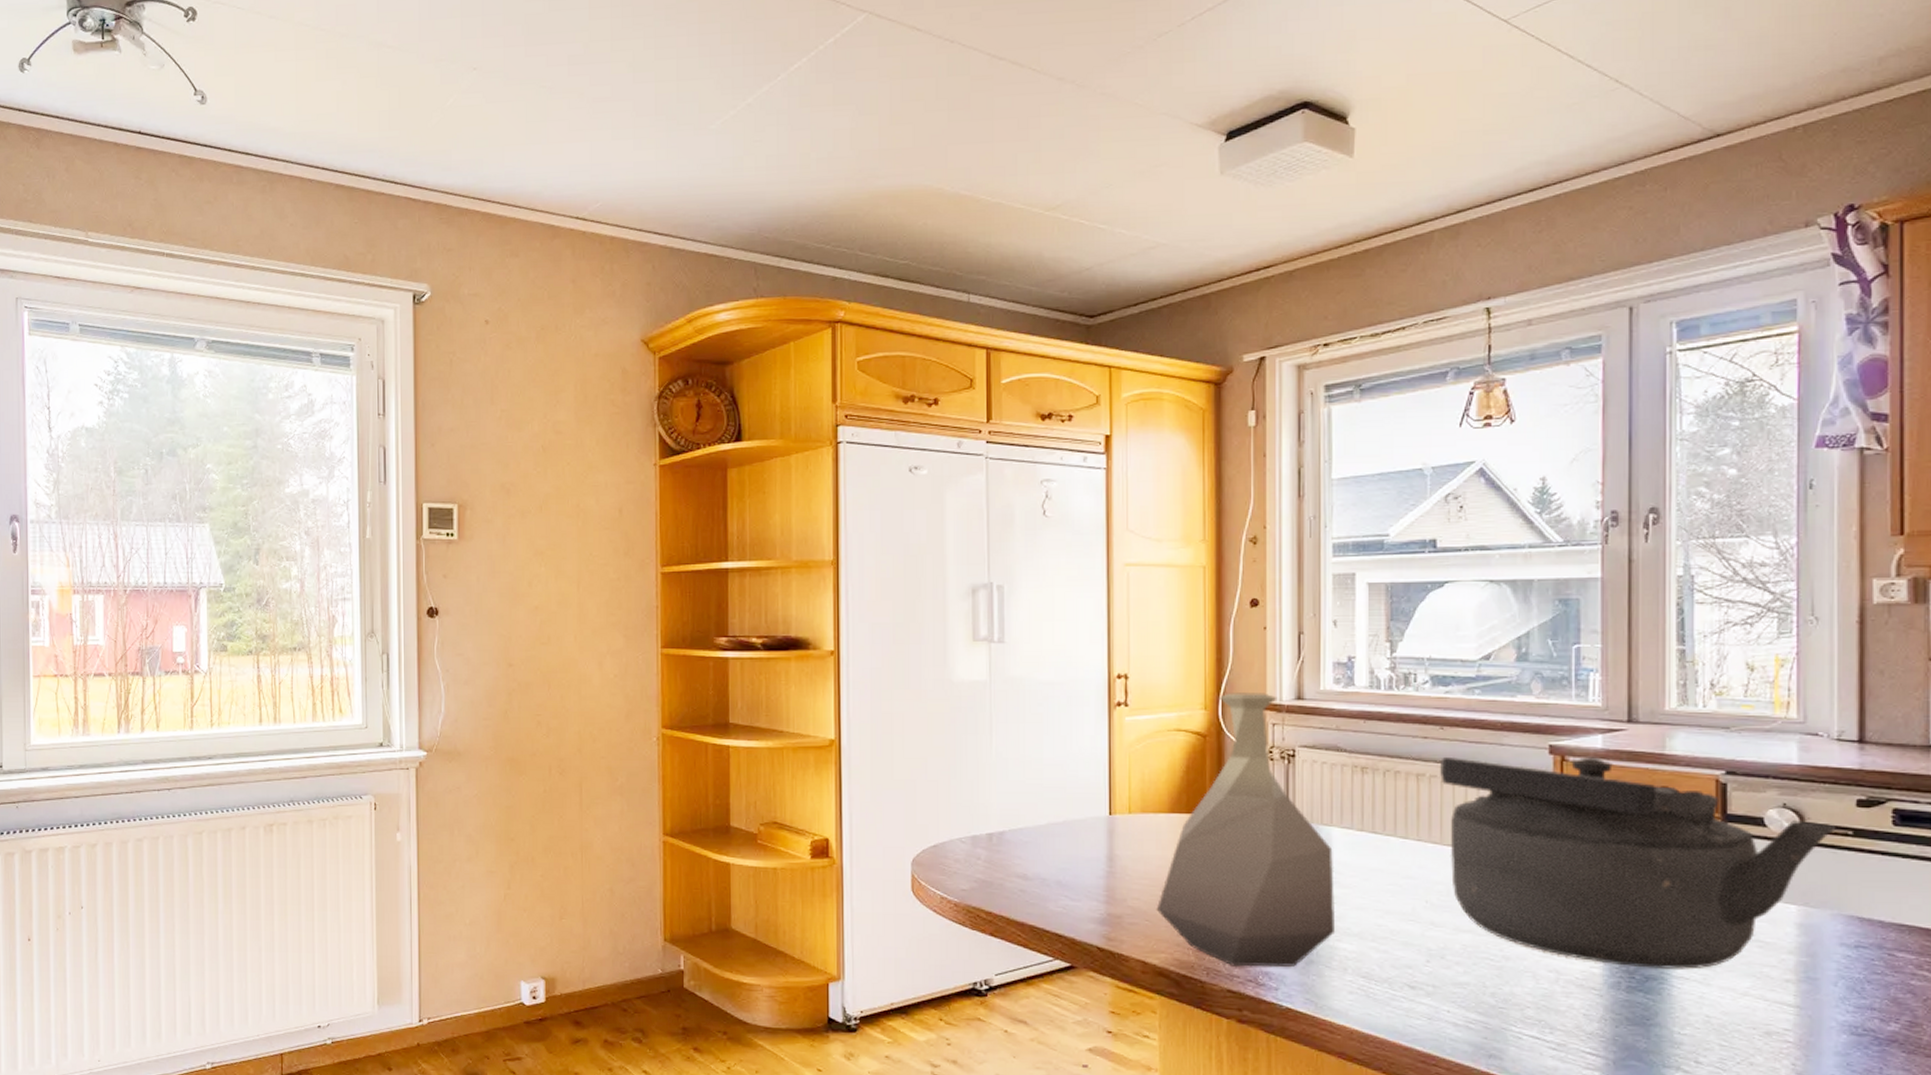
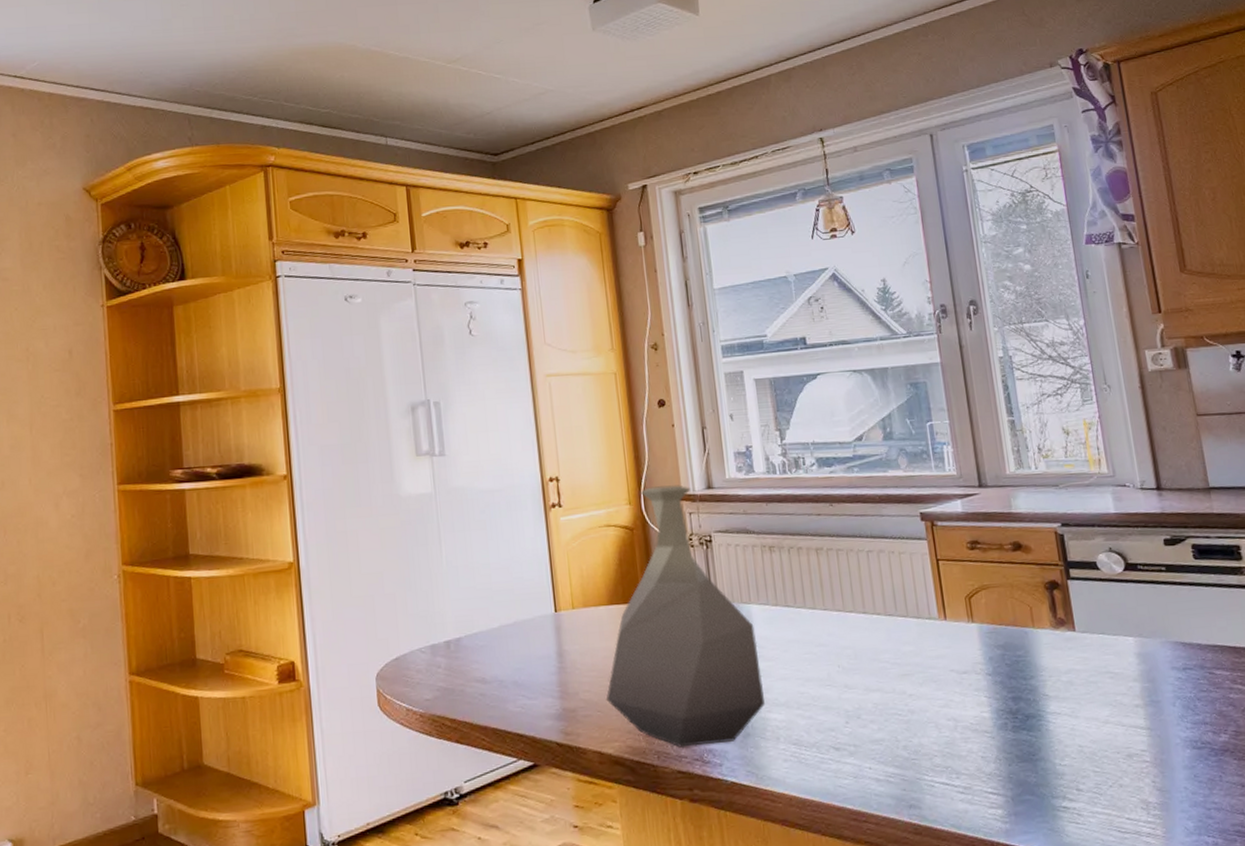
kettle: present [1440,756,1836,969] -> none [834,520,1152,708]

